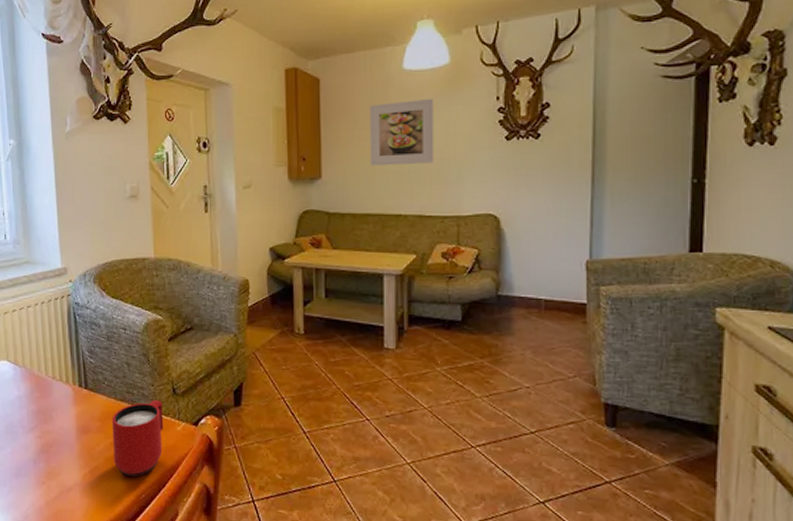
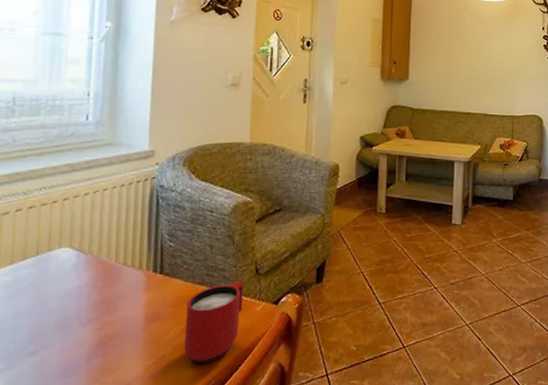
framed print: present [370,98,434,166] -> none [449,23,498,74]

